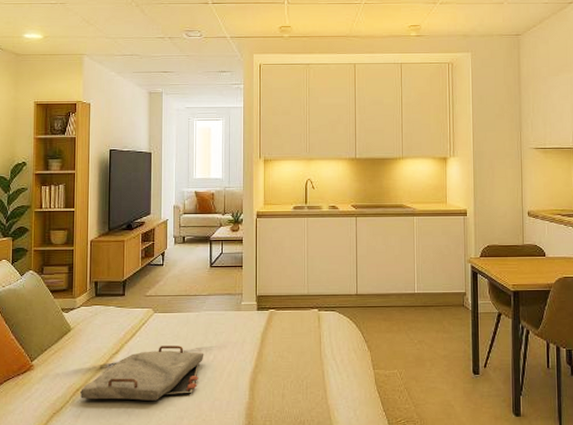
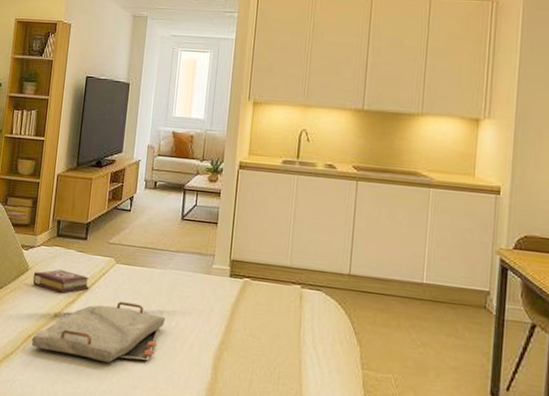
book: none [75,326,131,346] -> present [32,269,90,293]

